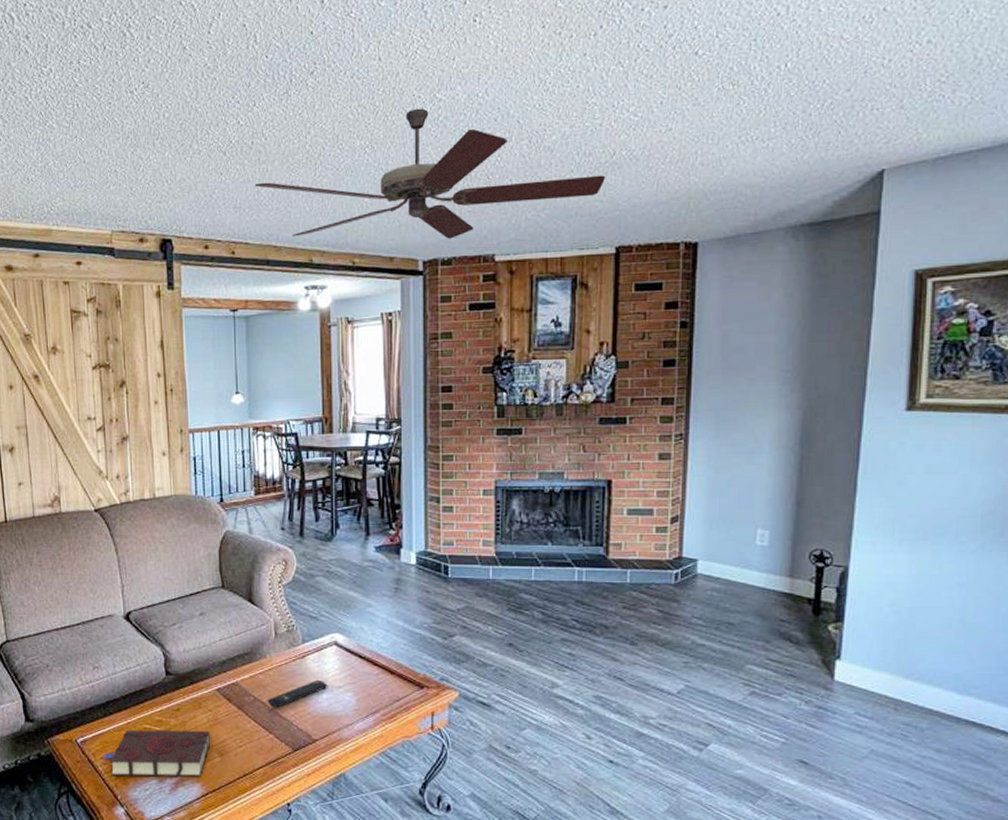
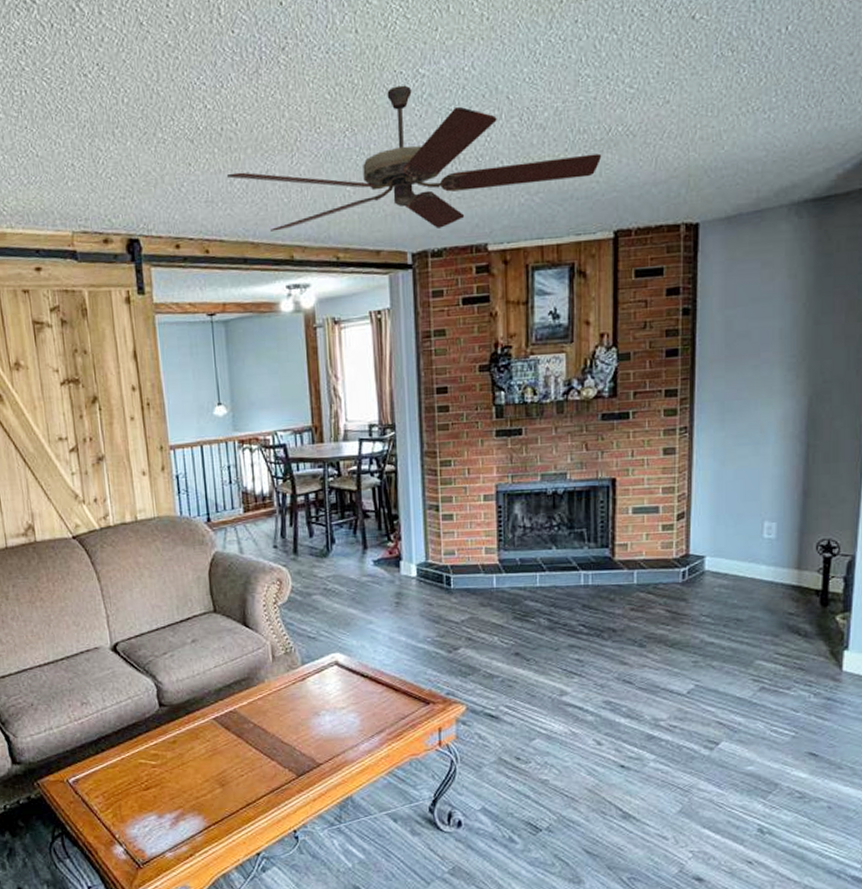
book: present [103,730,210,778] -> none [97,761,210,814]
remote control: present [267,679,328,708] -> none [267,702,331,734]

